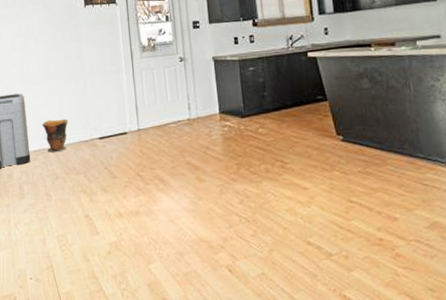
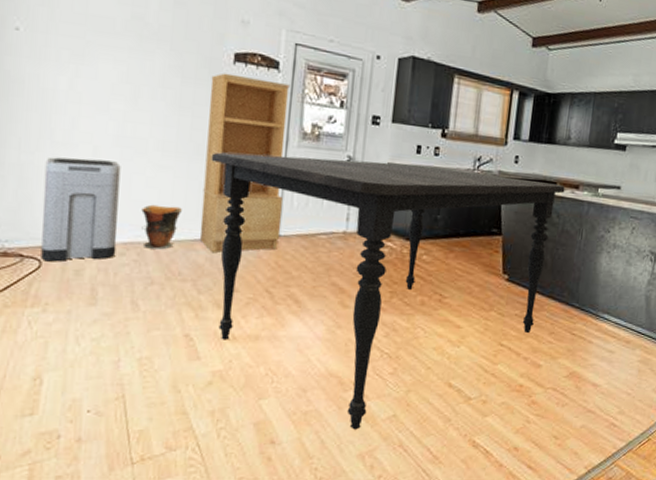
bookcase: none [71,13,140,150] -> present [200,73,290,254]
dining table: none [81,45,381,287] -> present [211,152,565,430]

